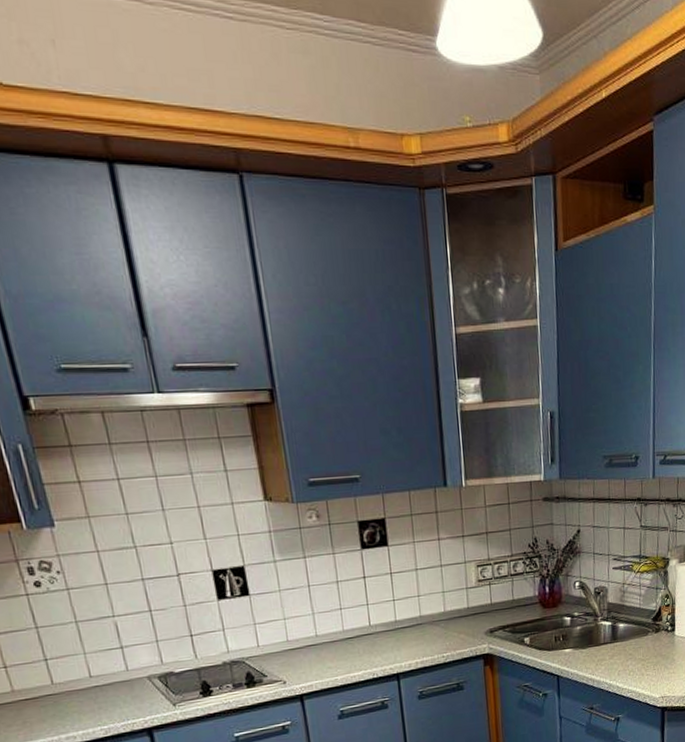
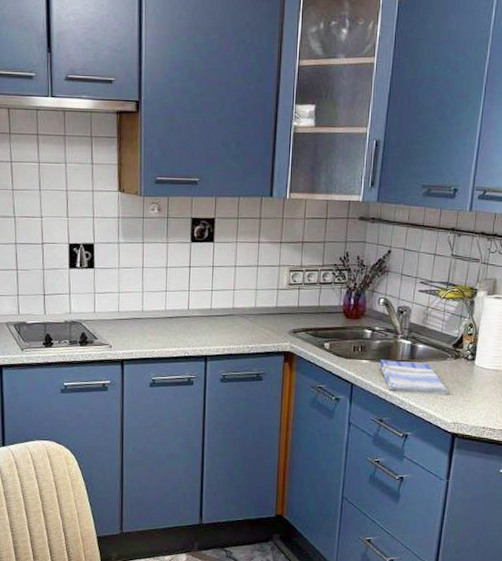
dish towel: none [582,642,653,677] -> present [379,359,449,395]

